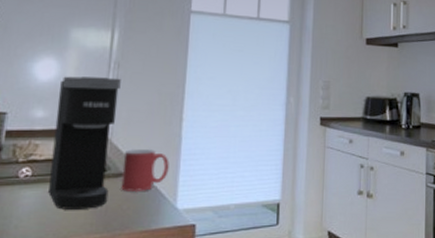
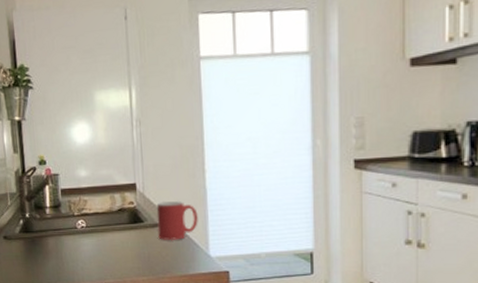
coffee maker: present [48,76,121,210] -> none [95,135,149,255]

